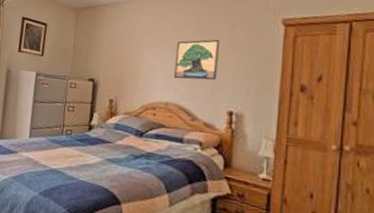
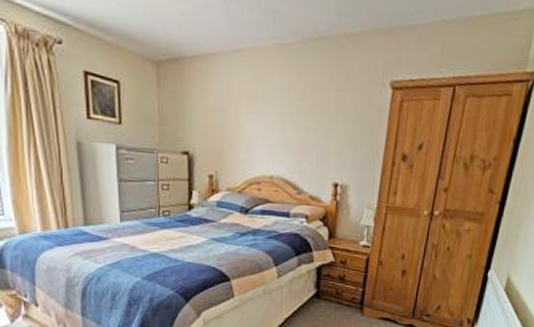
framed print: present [173,39,219,80] -> none [278,103,326,151]

